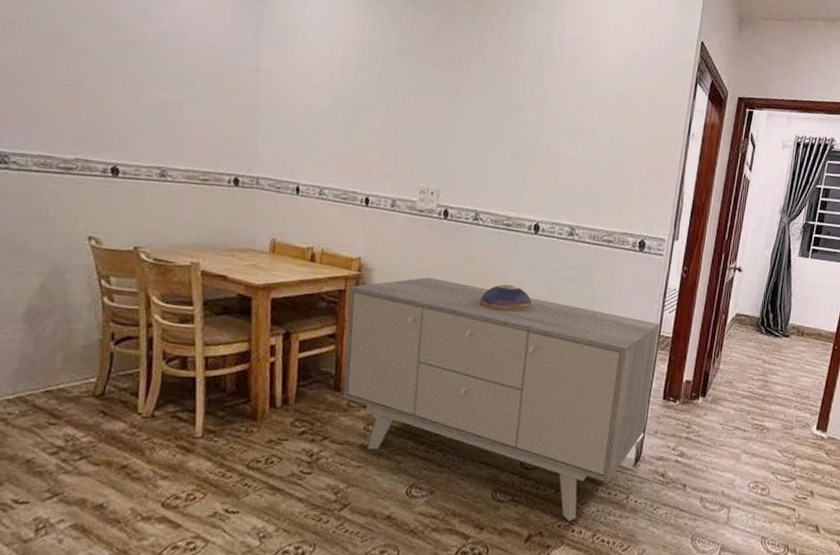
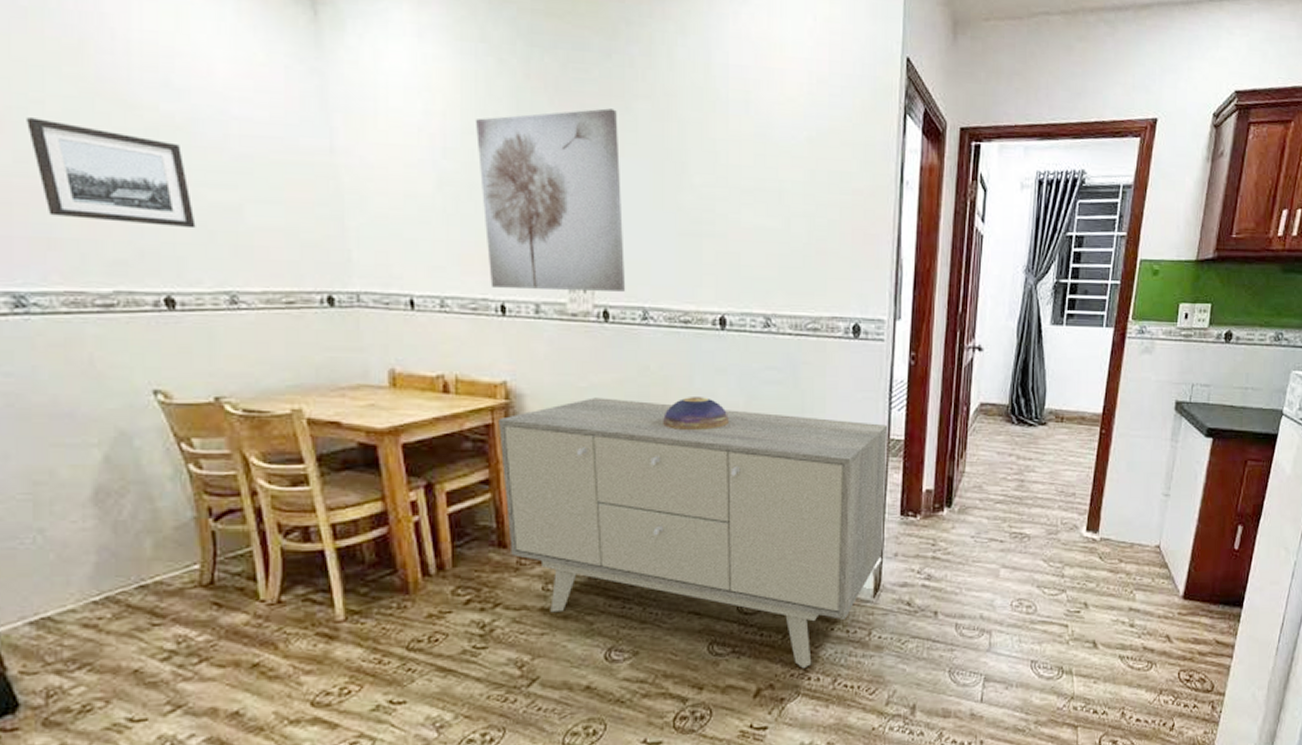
wall art: none [37,26,147,118] -> present [27,118,196,229]
wall art: none [360,56,475,197] -> present [475,108,626,292]

